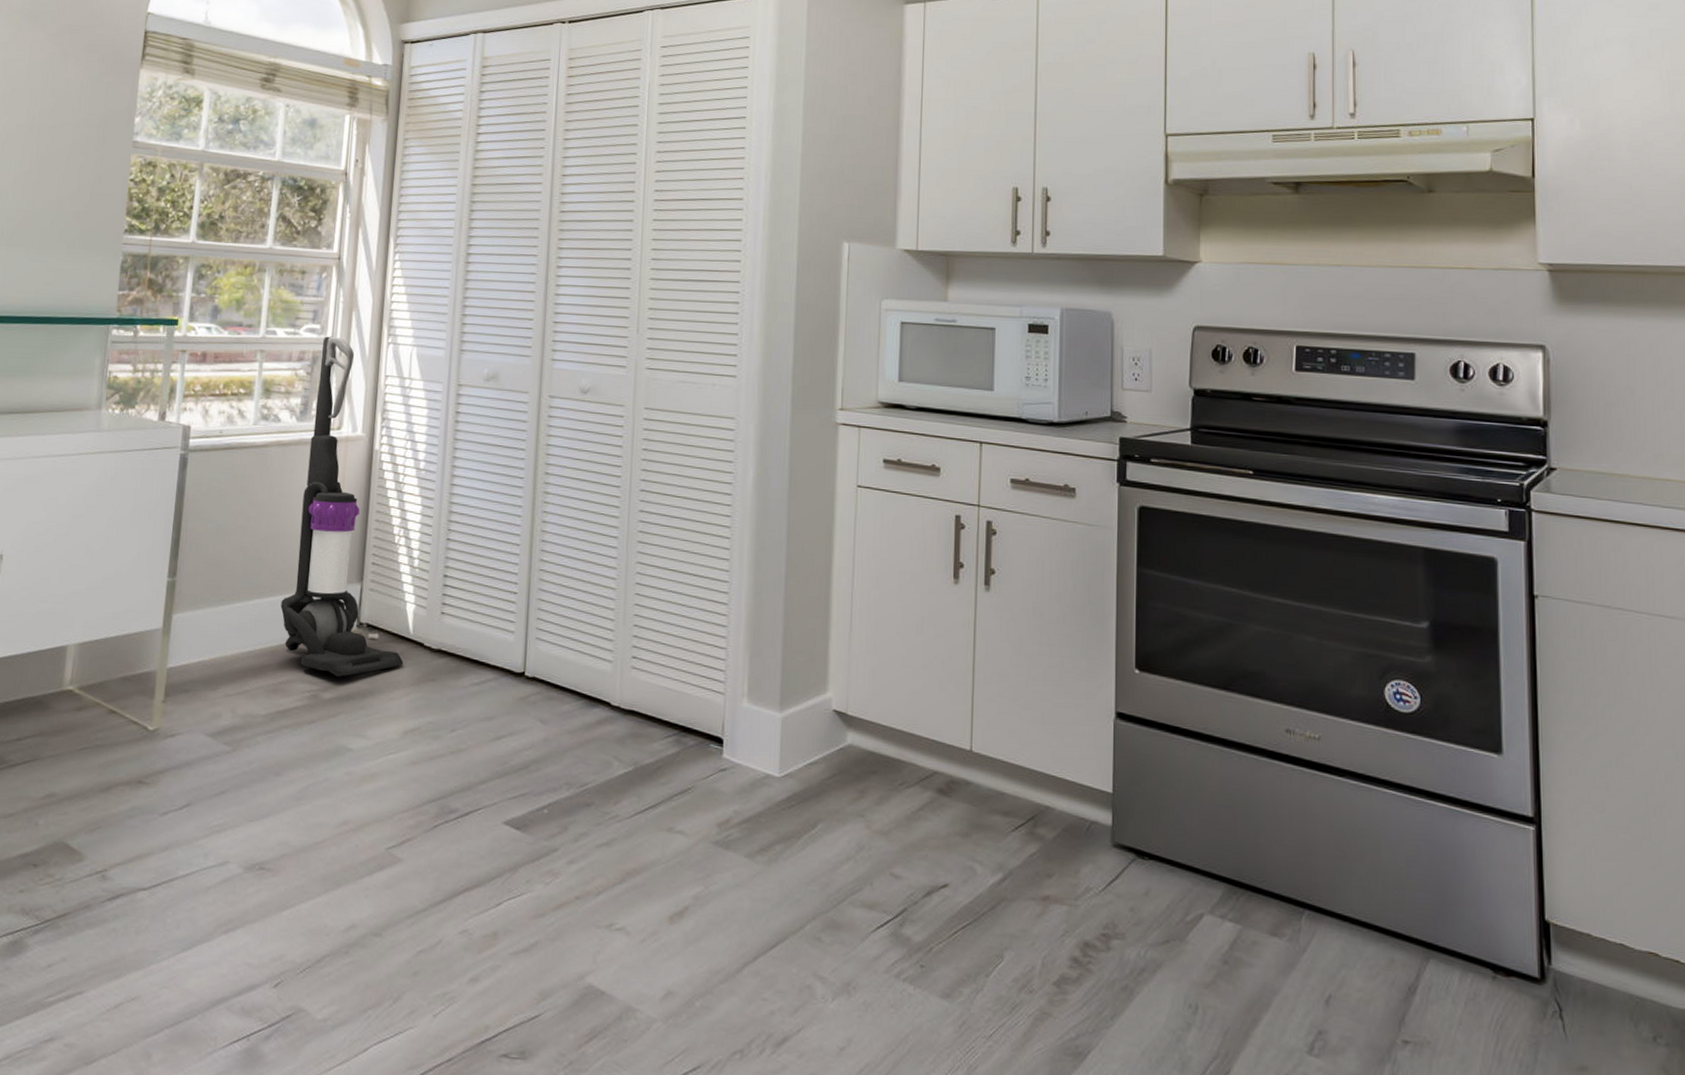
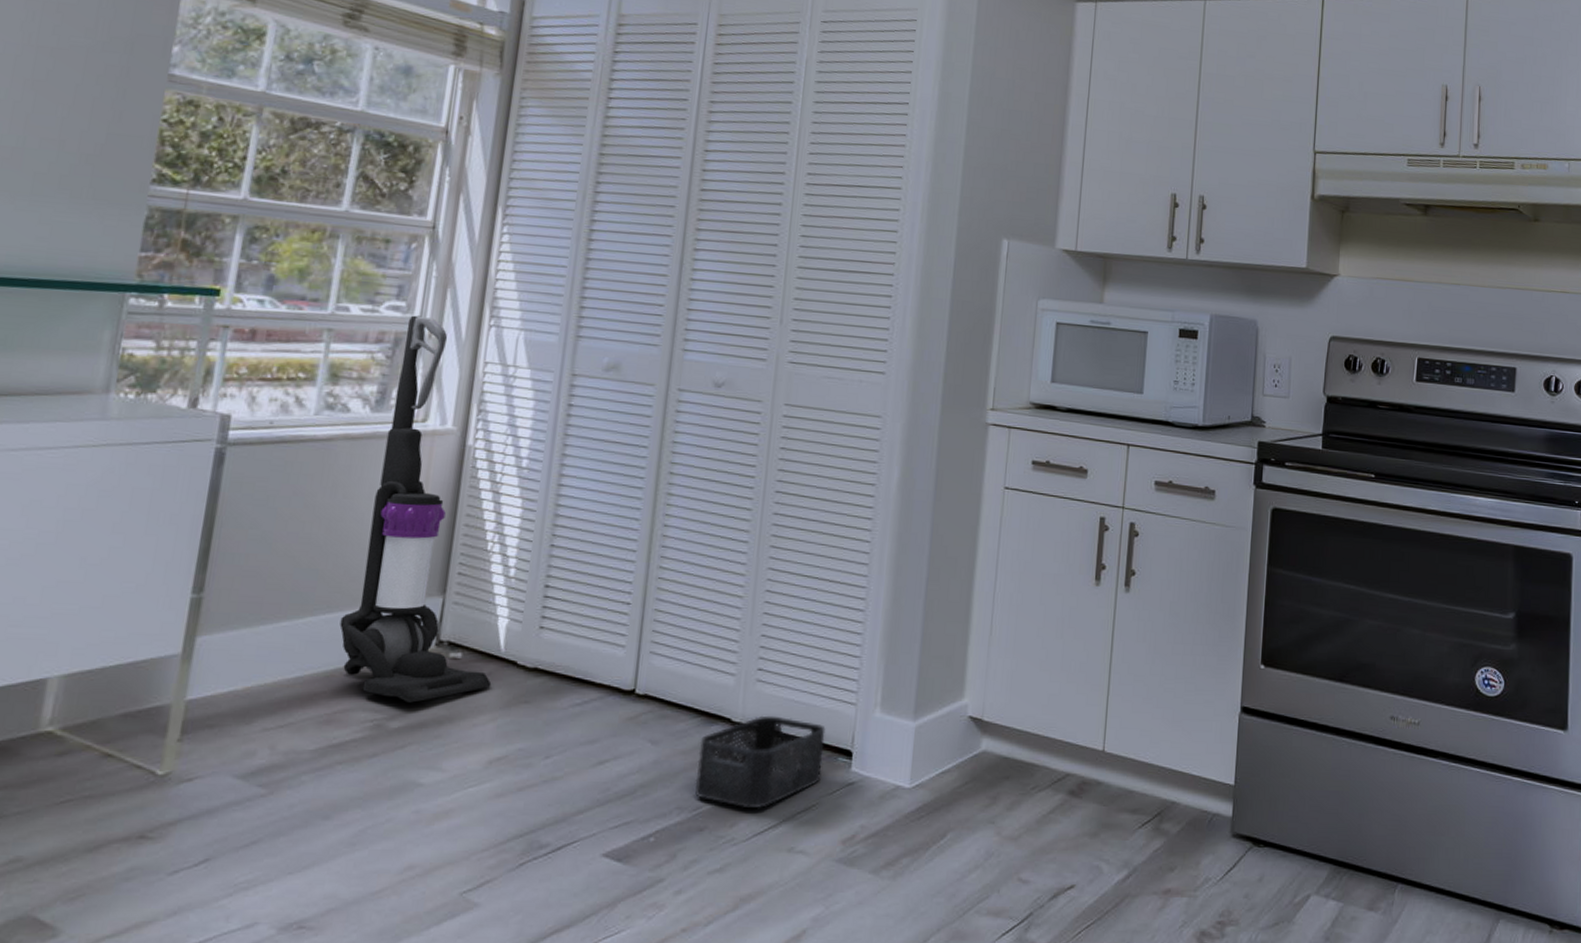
storage bin: none [581,700,697,789] -> present [695,715,826,809]

